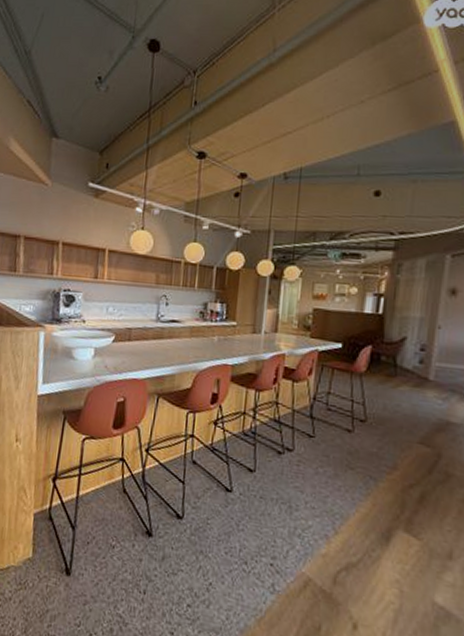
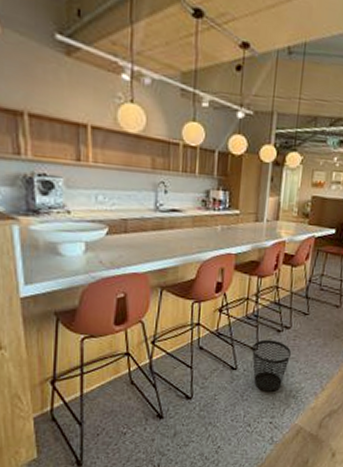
wastebasket: none [249,460,294,526] -> present [252,339,291,392]

